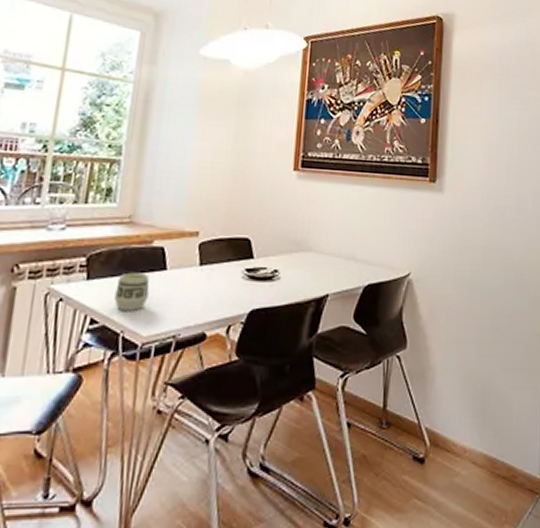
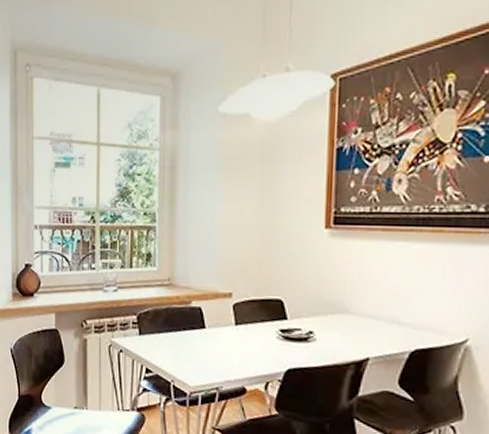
cup: present [114,272,150,312] -> none [163,329,192,364]

